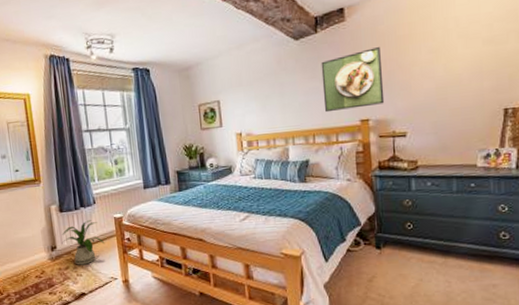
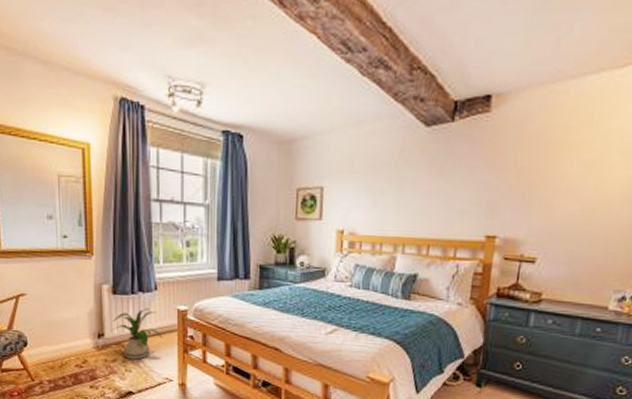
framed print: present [321,47,385,113] -> none [446,150,525,221]

